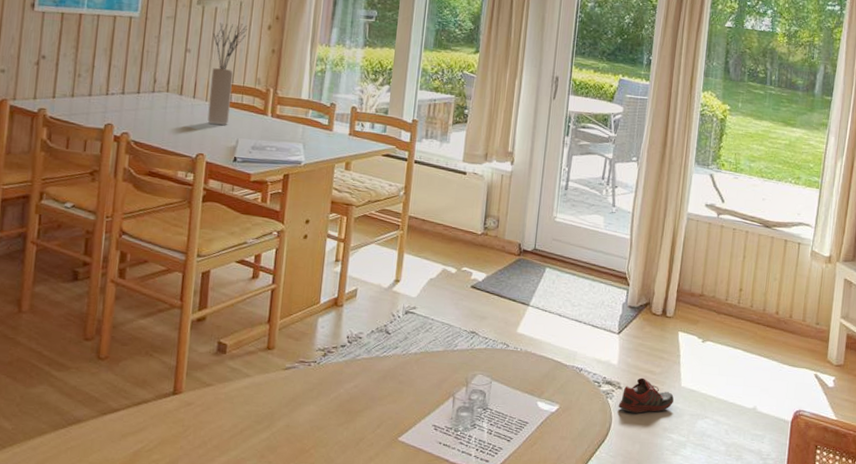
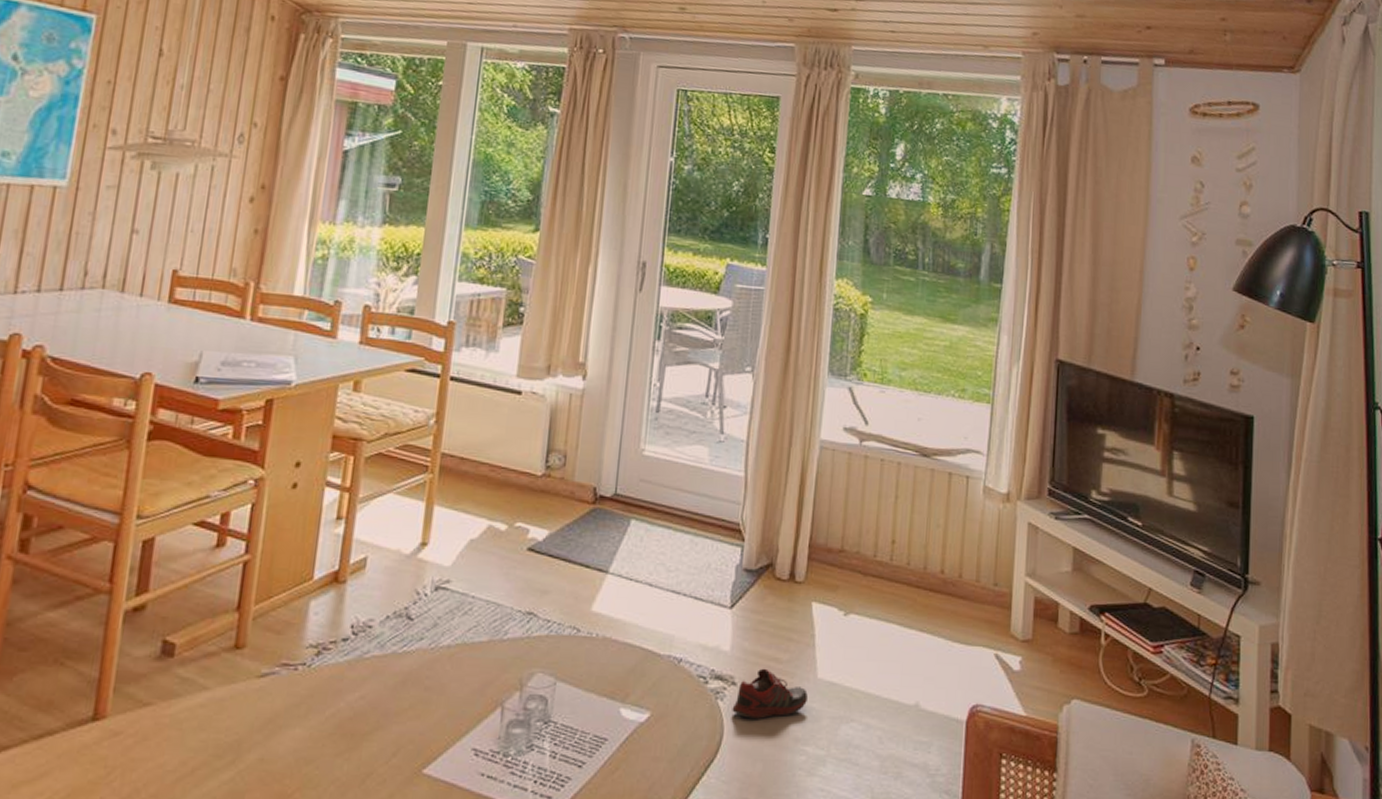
vase: present [207,22,248,125] -> none [159,193,221,333]

